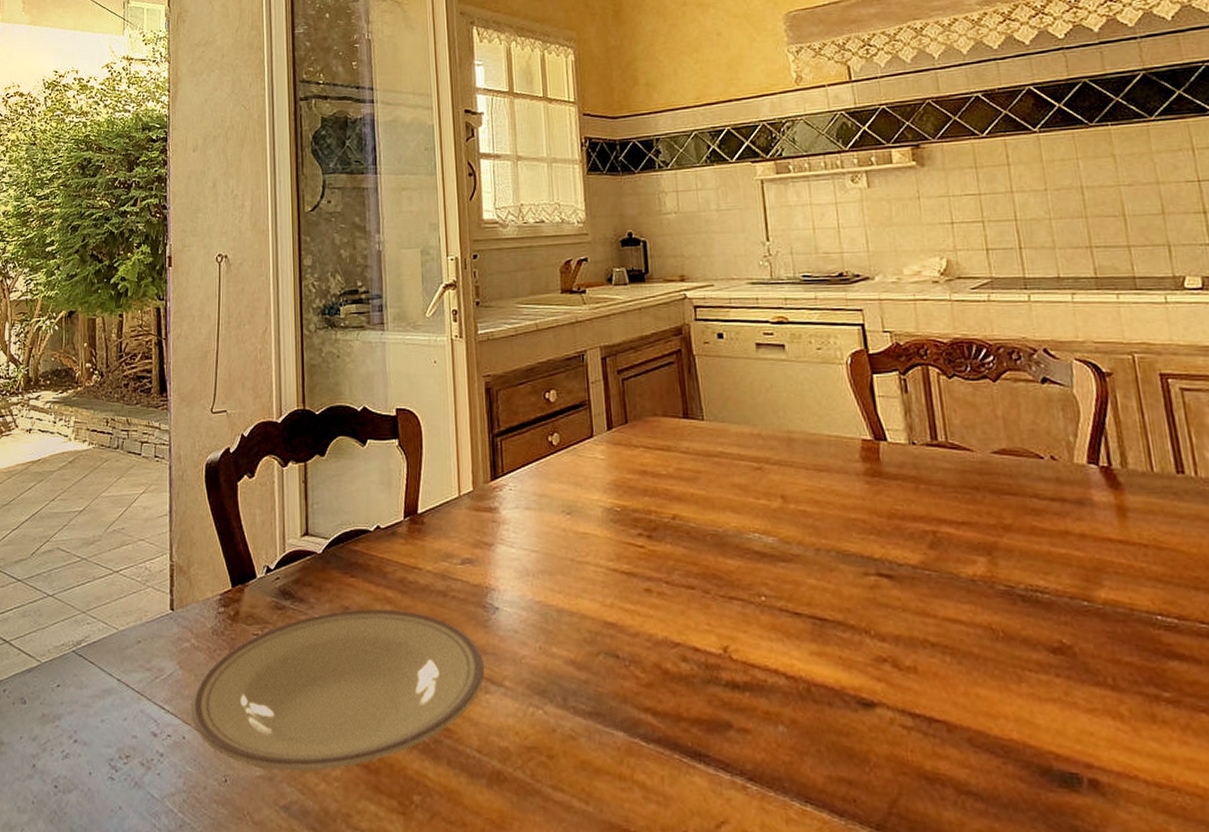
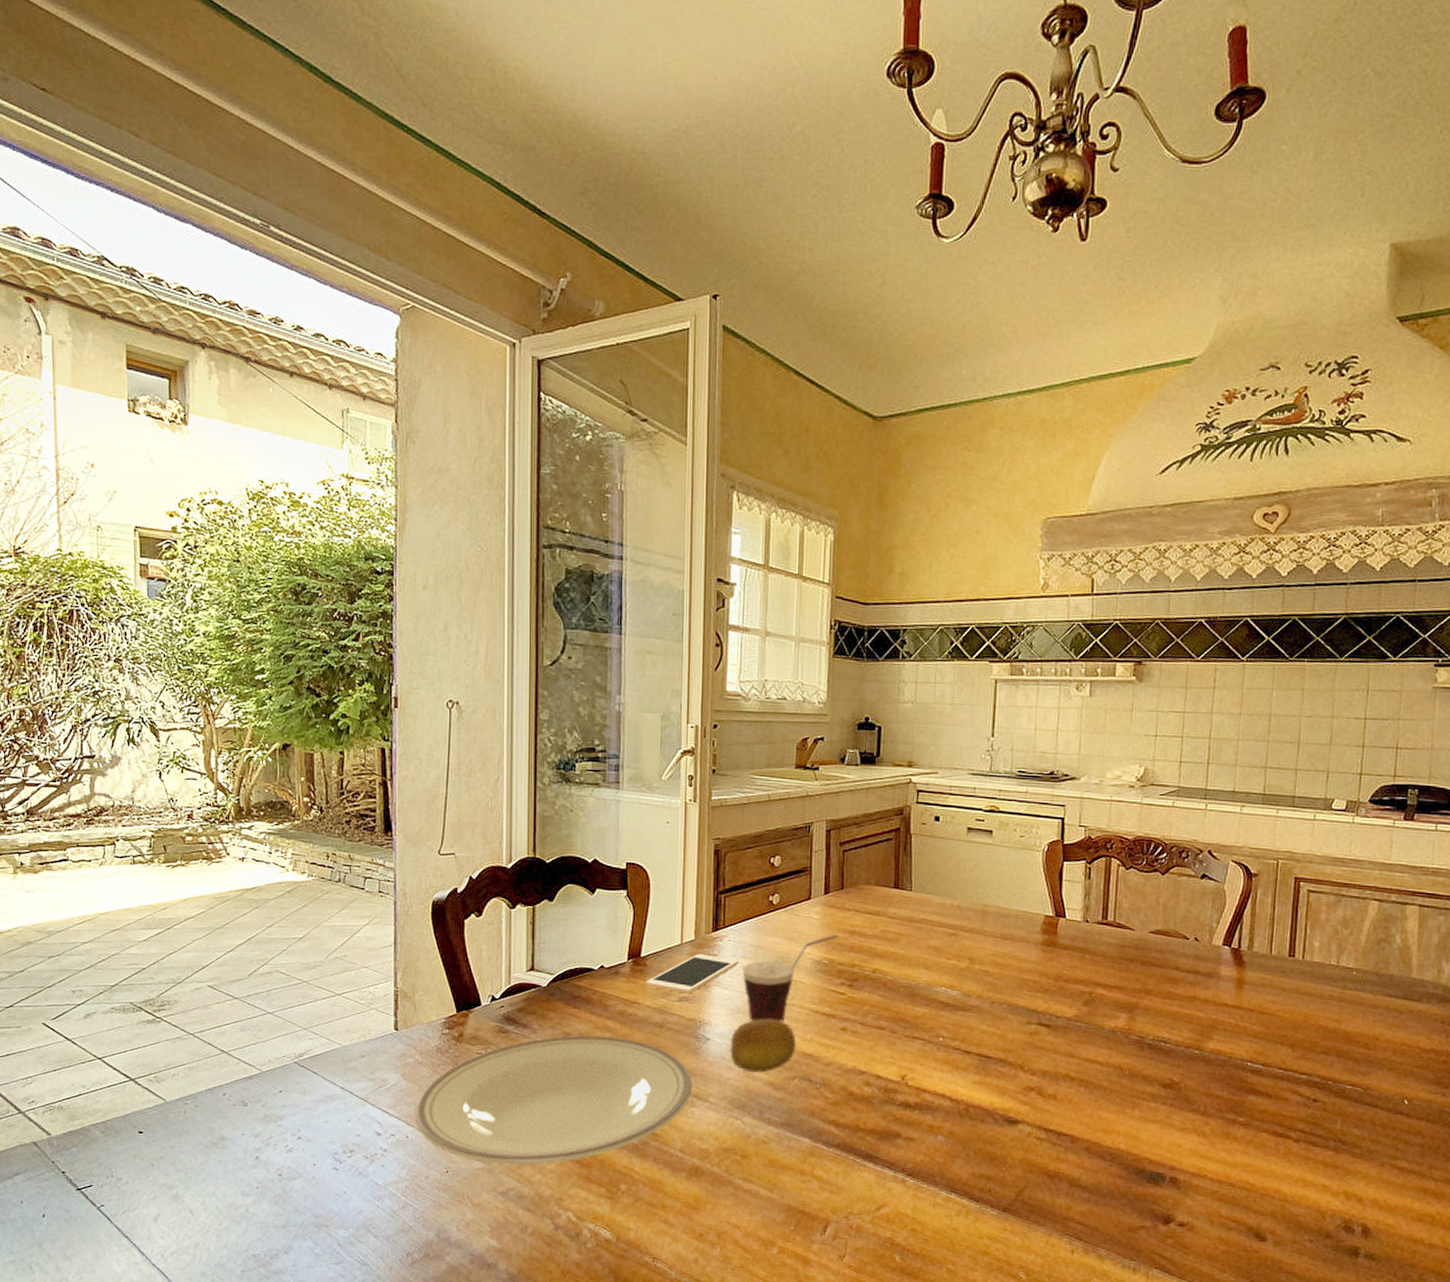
cell phone: none [424,507,522,555] -> present [645,954,738,994]
fruit: none [522,580,596,648] -> present [730,1018,796,1073]
cup: none [527,475,629,585] -> present [742,934,838,1022]

